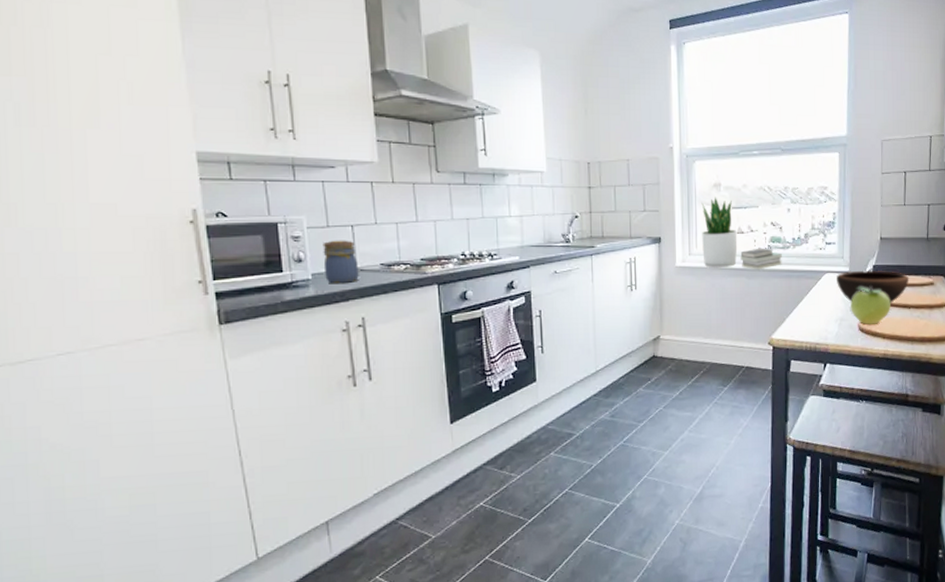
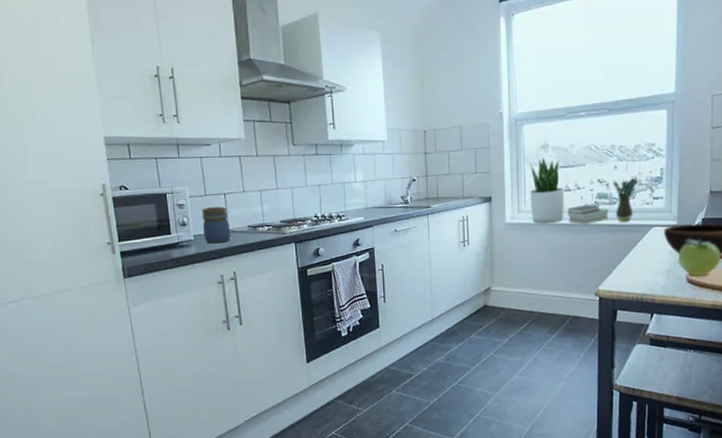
vase: none [786,220,812,269] -> present [613,176,639,223]

